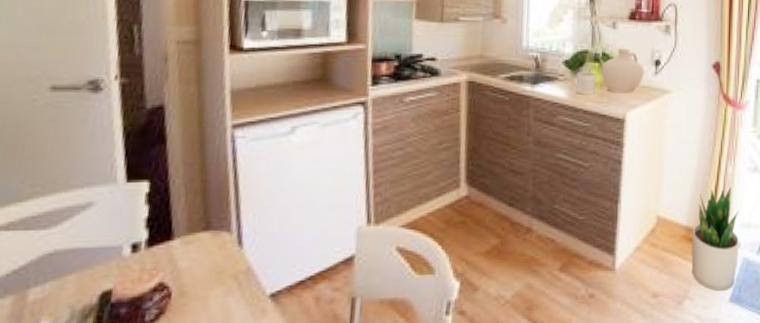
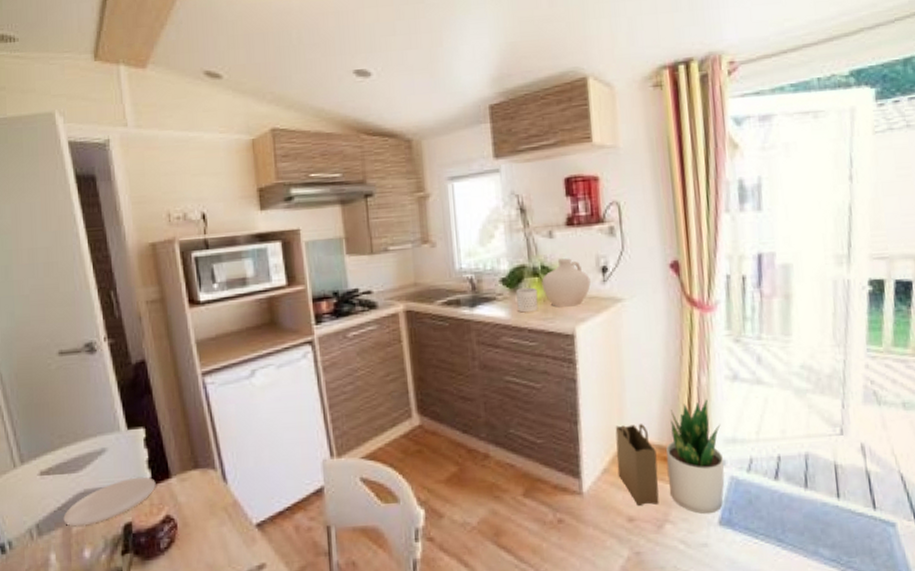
plate: none [17,237,153,294] -> present [63,476,156,527]
shopping bag: none [648,206,684,282] -> present [615,424,659,506]

